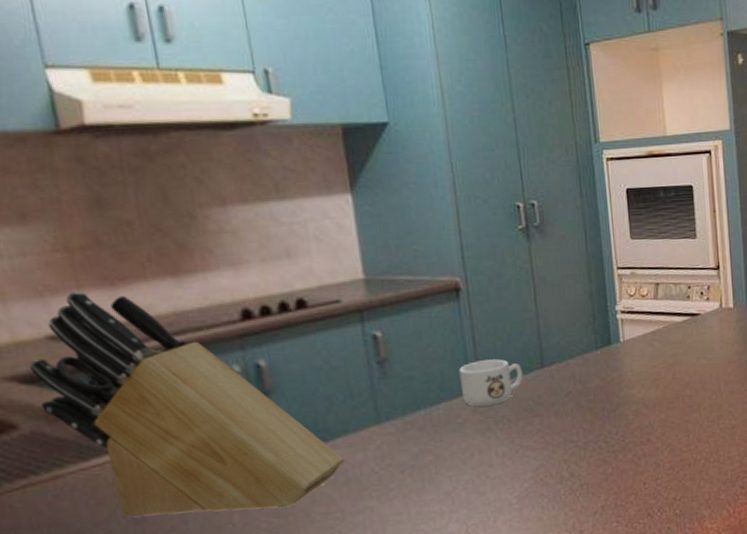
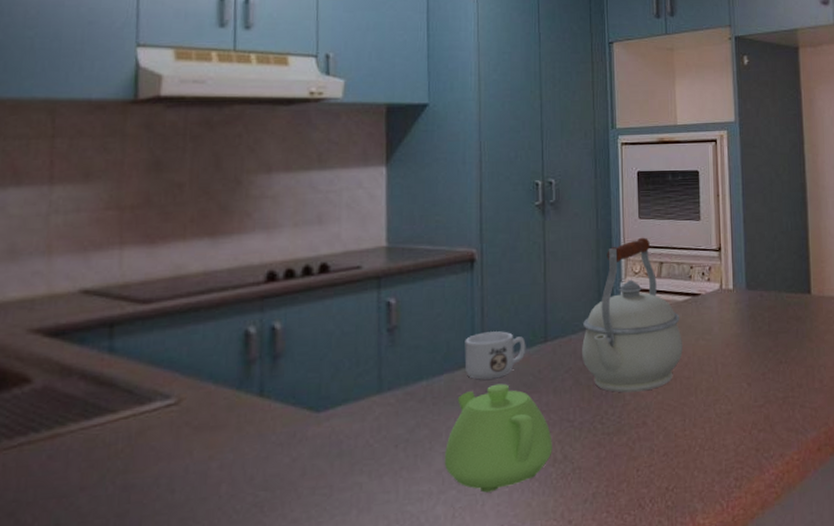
knife block: present [29,291,344,518] -> none [58,248,341,484]
teapot: none [451,409,559,510] -> present [444,383,552,493]
kettle: none [579,258,684,413] -> present [582,237,683,393]

